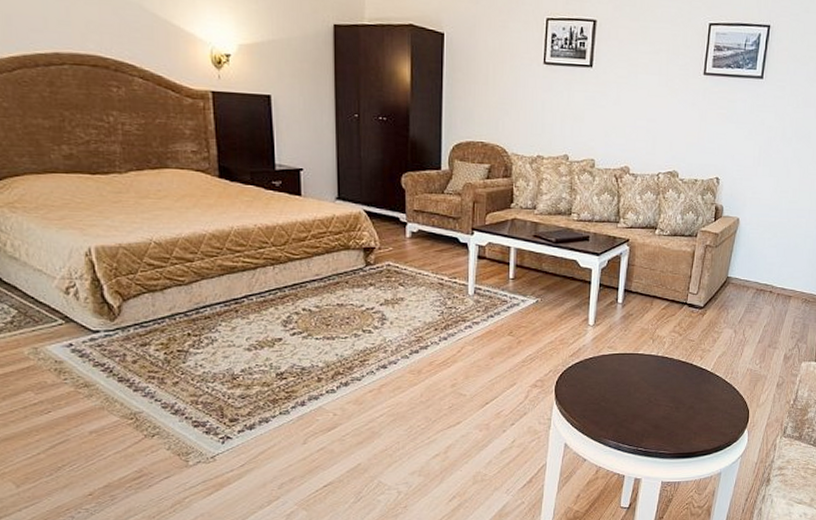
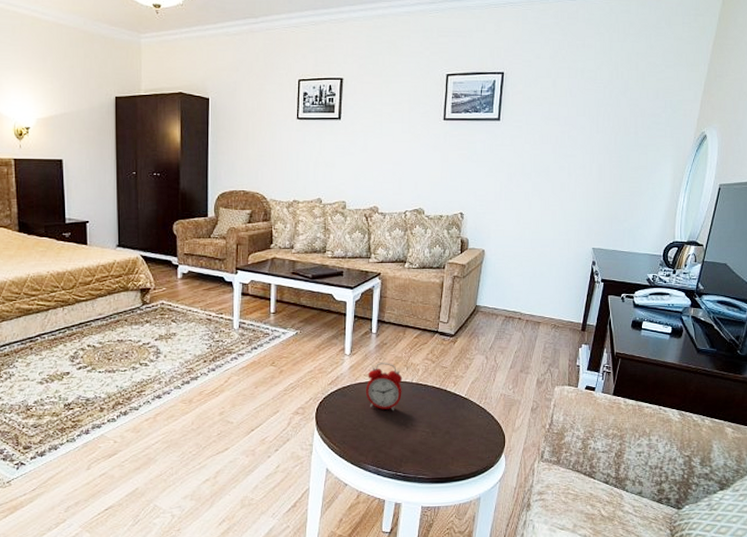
alarm clock: none [608,335,648,385] -> present [365,363,403,411]

